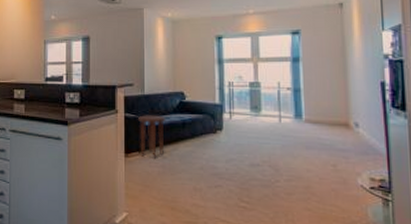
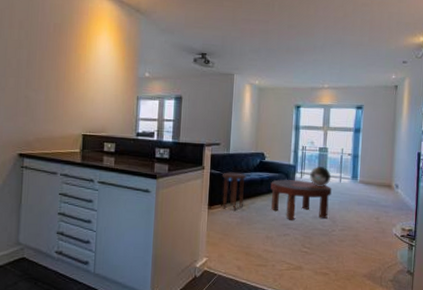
coffee table: none [194,121,270,169] -> present [270,179,332,220]
decorative globe: none [241,105,268,128] -> present [310,166,331,186]

